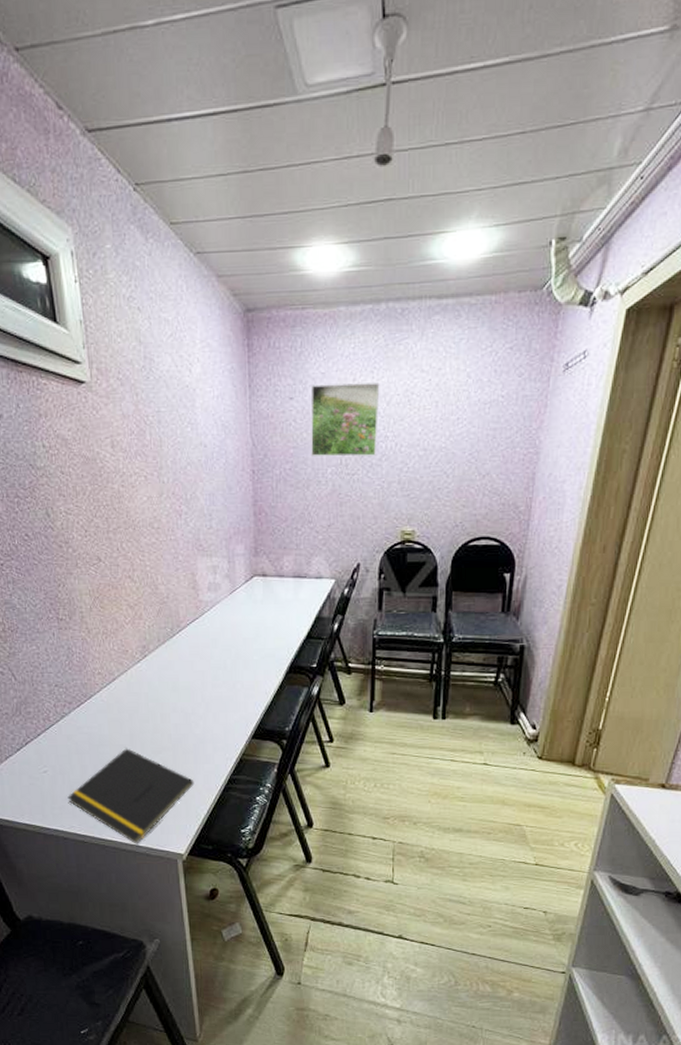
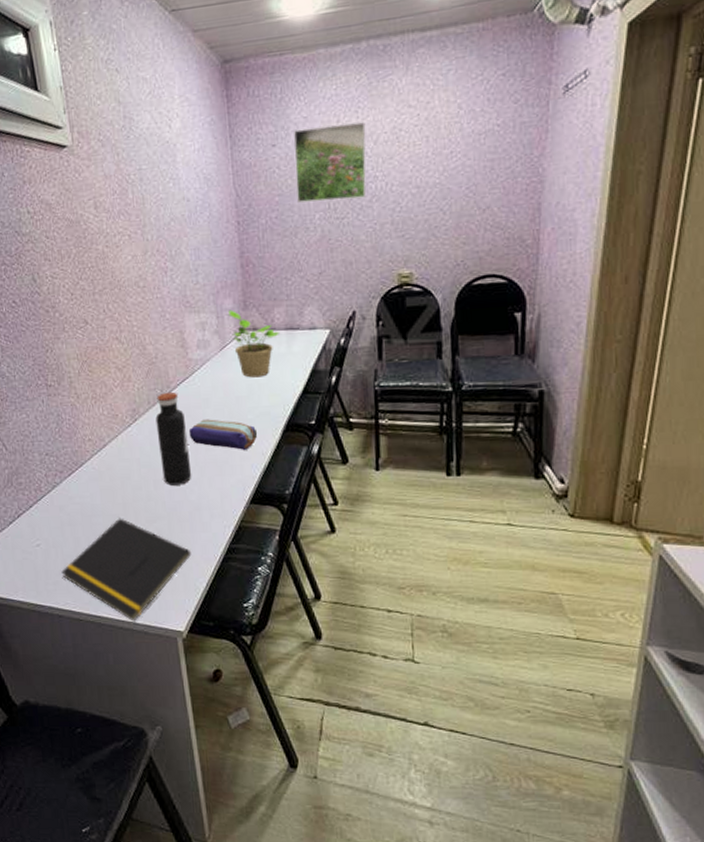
water bottle: none [165,631,198,719] -> present [155,391,192,486]
pencil case: none [196,658,262,689] -> present [188,419,258,450]
potted plant: none [238,555,287,621] -> present [227,309,279,378]

